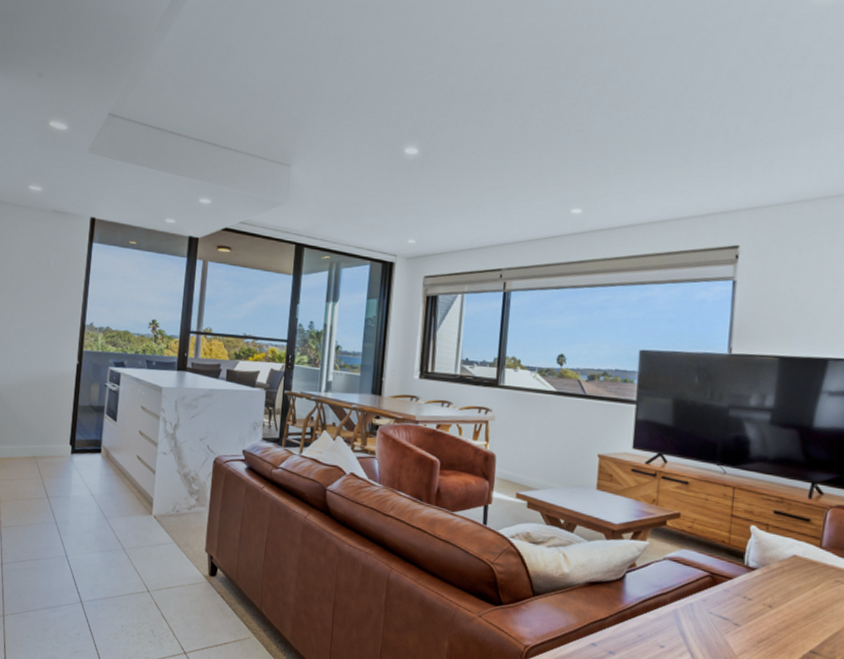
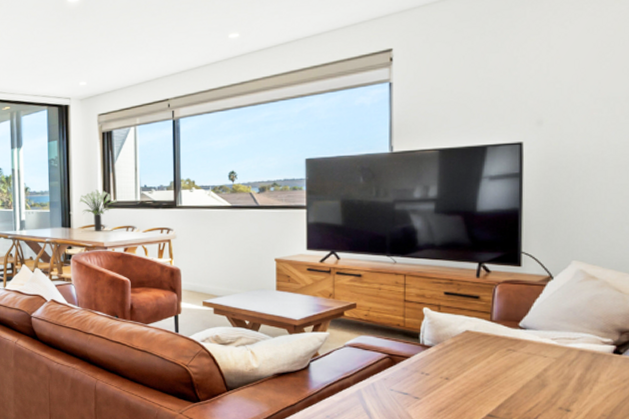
flower arrangement: none [394,357,435,403] -> present [79,189,117,231]

